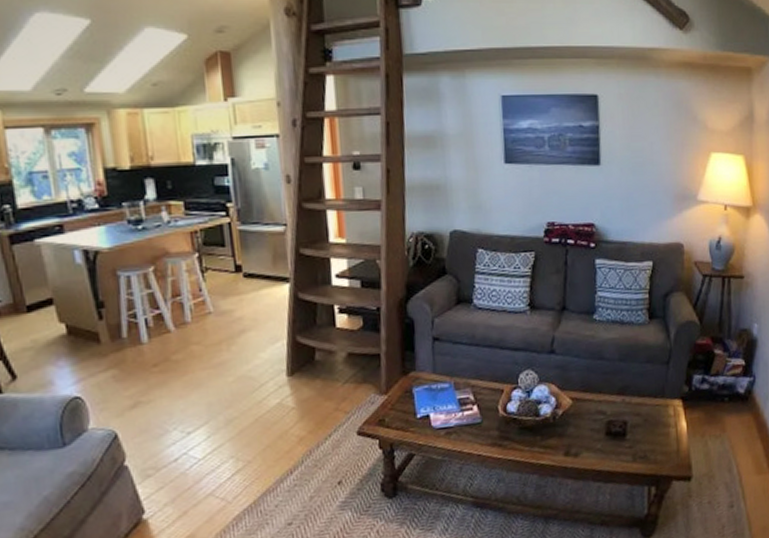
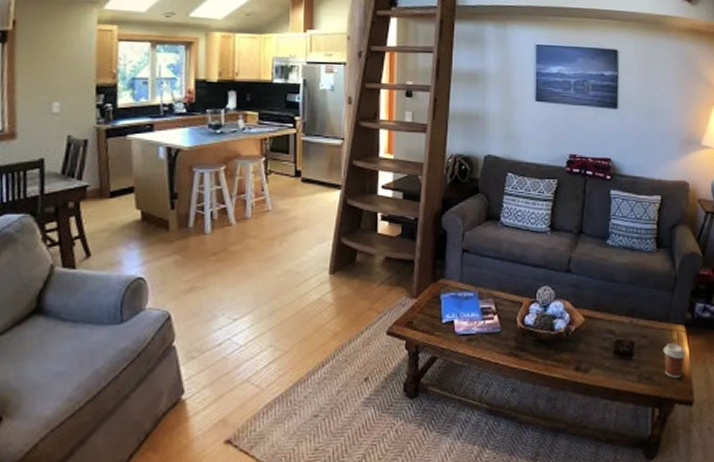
coffee cup: none [658,419,683,455] -> present [663,343,686,379]

